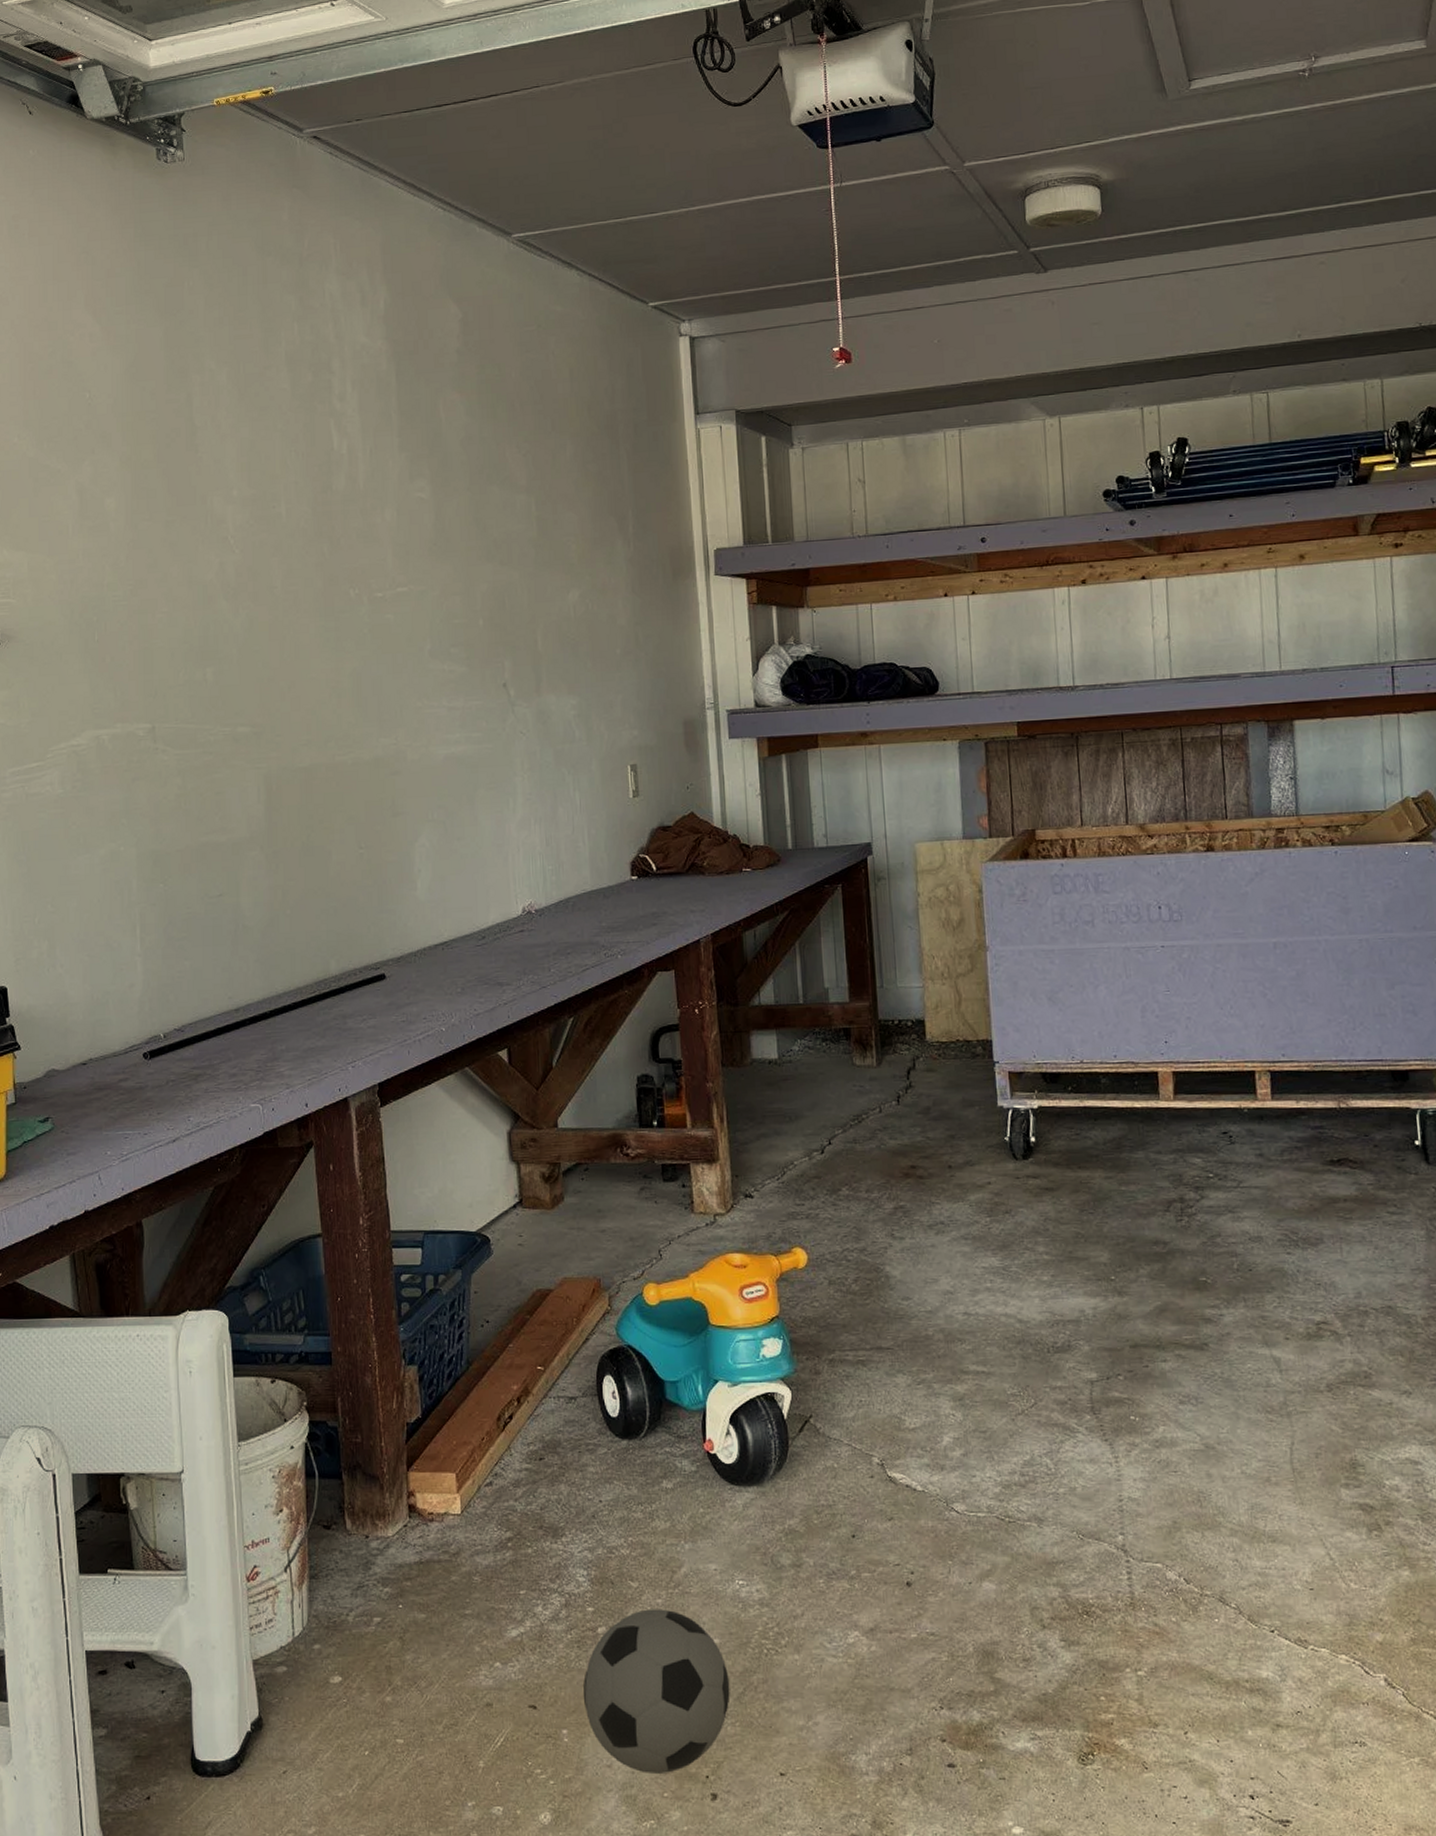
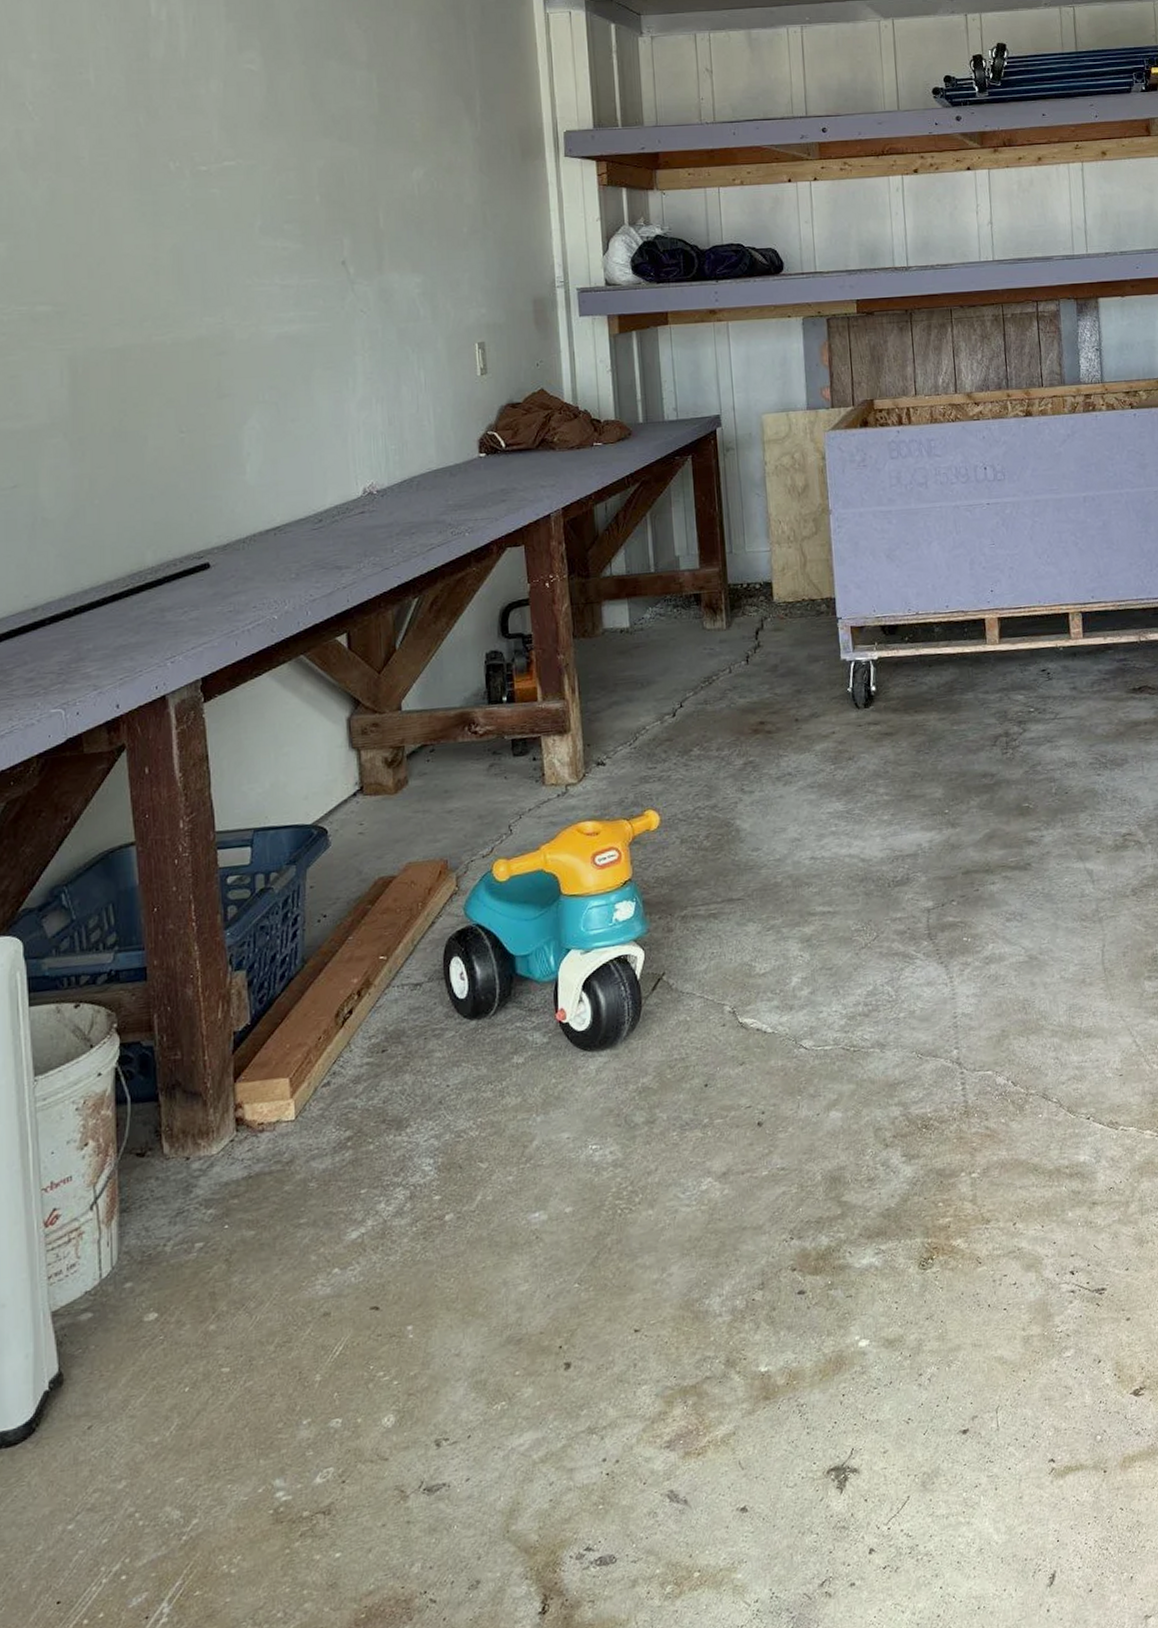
soccer ball: present [583,1609,730,1773] -> none [429,1185,584,1356]

